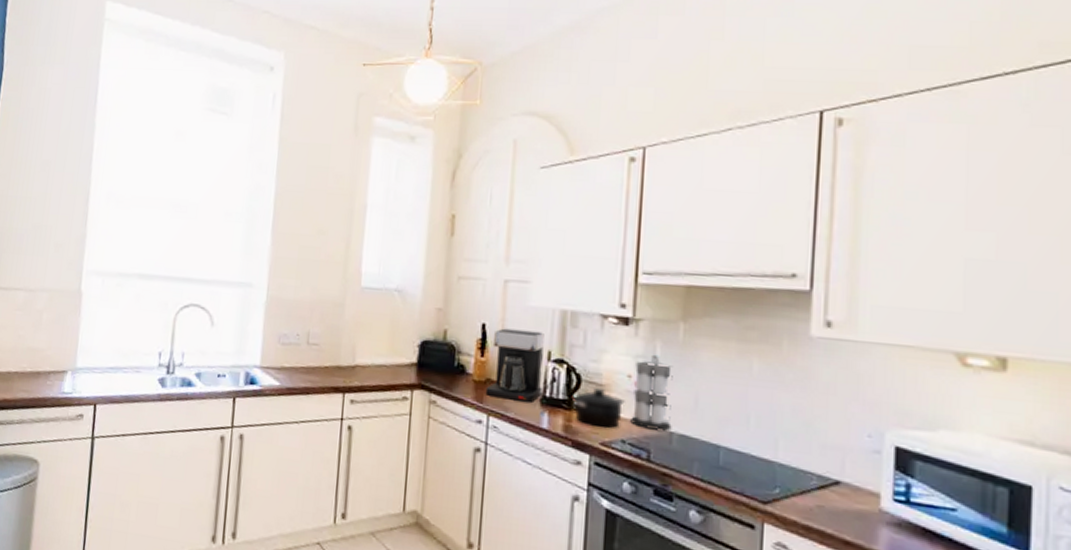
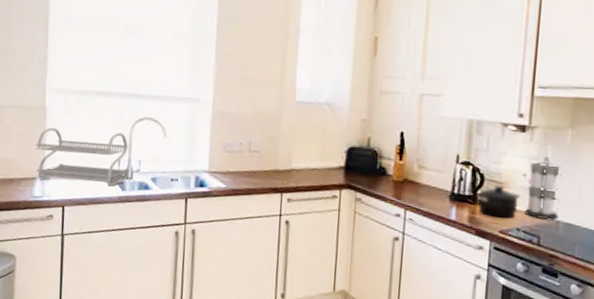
dish rack: none [67,314,172,383] -> present [35,127,129,187]
coffee maker: present [485,328,544,403] -> none [403,136,454,199]

